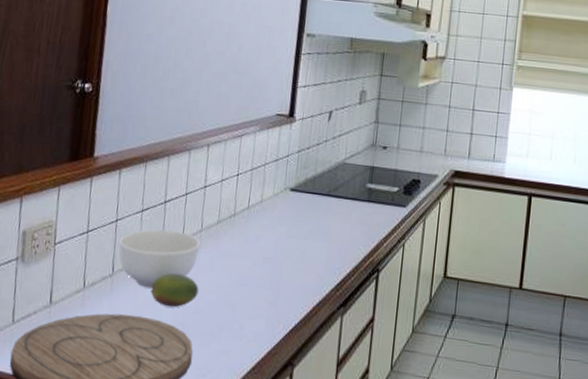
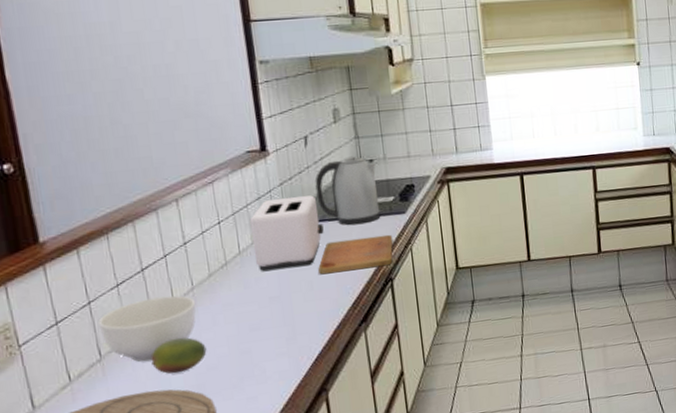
toaster: none [260,164,327,235] -> present [249,195,324,271]
cutting board: none [313,217,389,256] -> present [318,234,393,275]
kettle: none [327,139,388,208] -> present [314,156,381,225]

